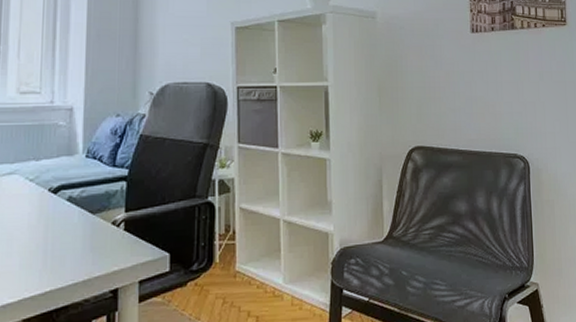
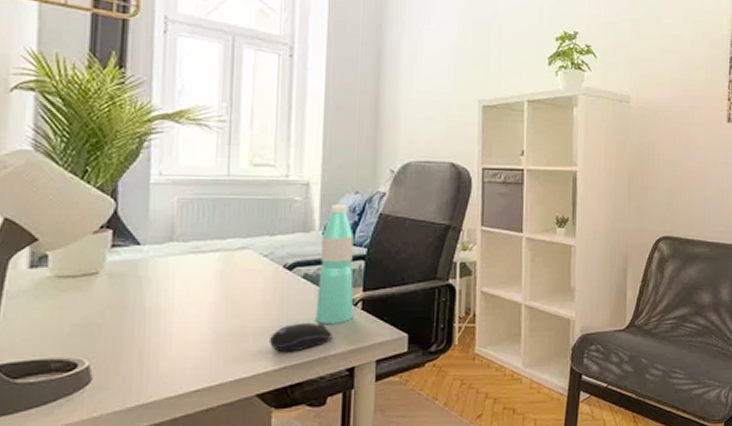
computer mouse: none [34,244,97,277] -> present [268,322,333,353]
water bottle: none [79,128,117,246] -> present [315,205,354,323]

